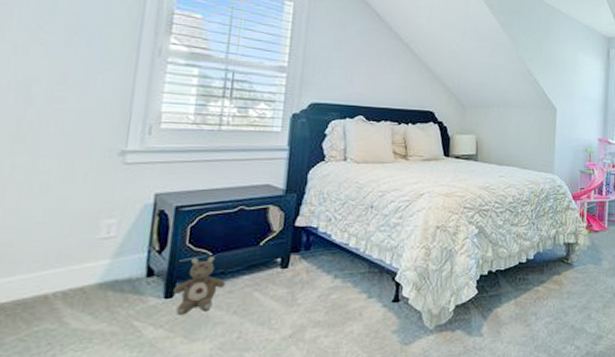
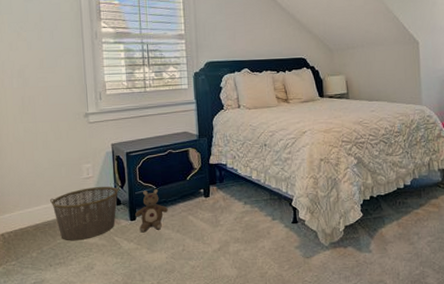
basket: none [33,250,155,328] -> present [49,186,119,241]

